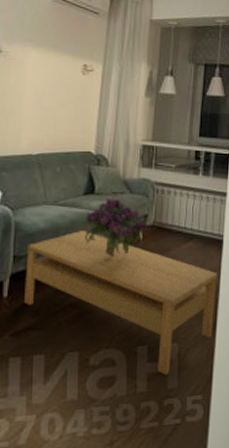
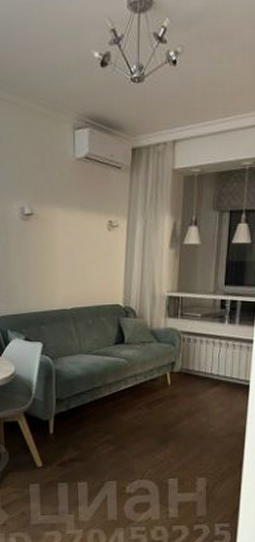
coffee table: present [24,231,218,376] -> none [67,377,245,505]
bouquet: present [85,198,148,257] -> none [117,347,175,400]

